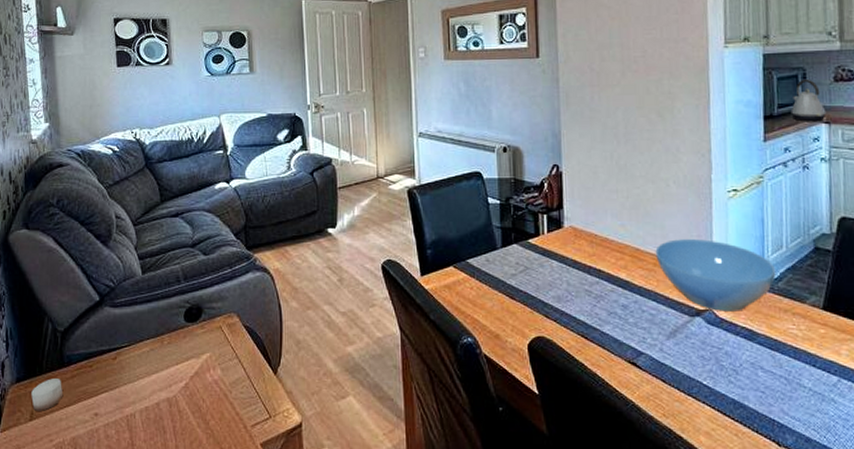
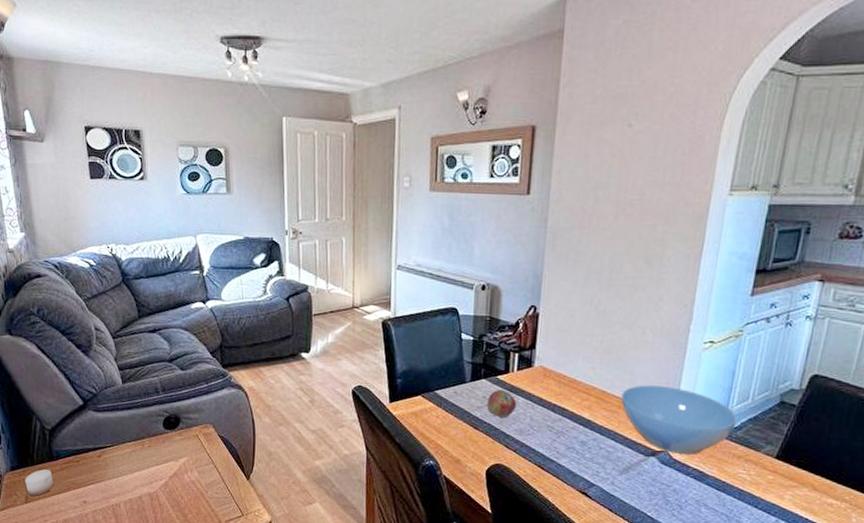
fruit: none [520,253,551,285] -> present [486,389,517,419]
kettle: present [790,78,827,122] -> none [785,233,823,279]

